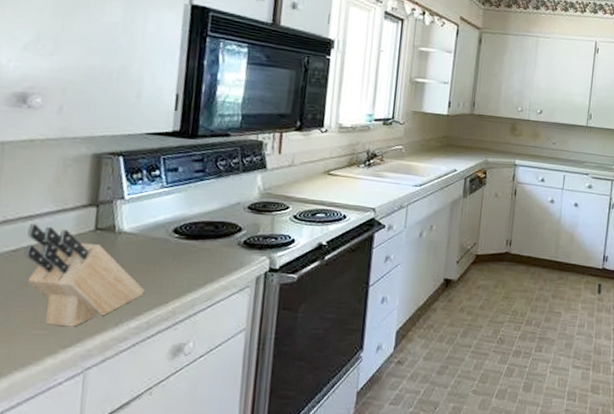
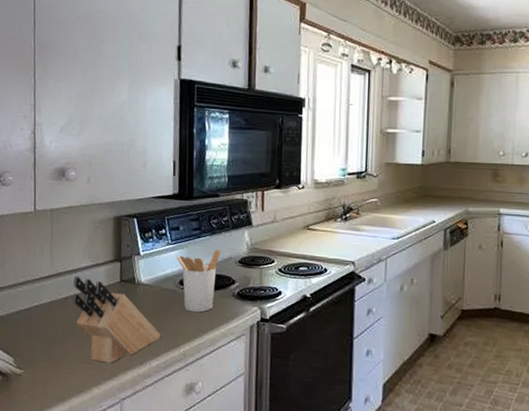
utensil holder: none [171,193,227,264] -> present [176,249,220,313]

